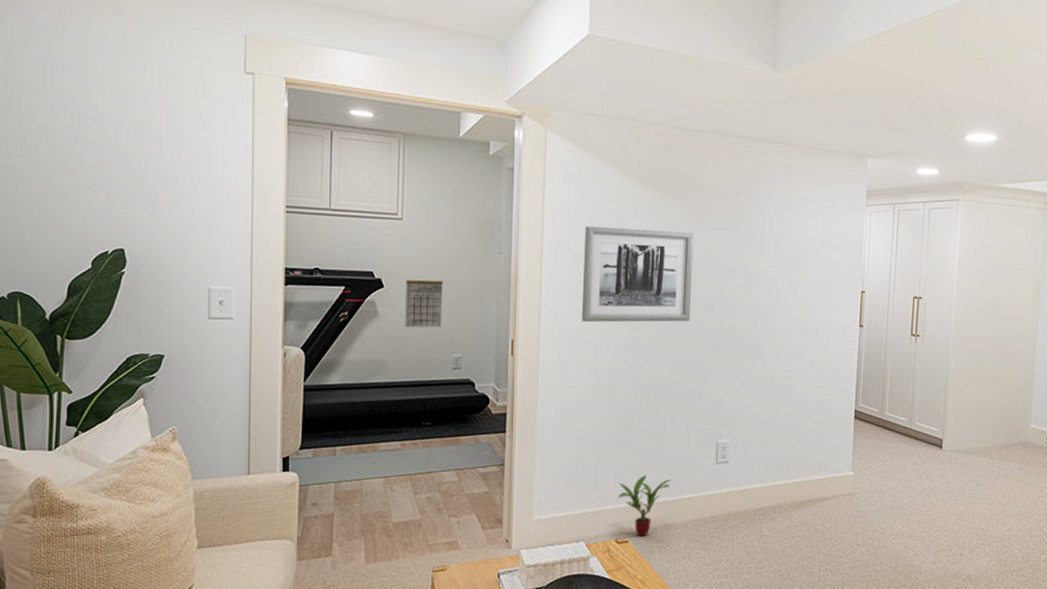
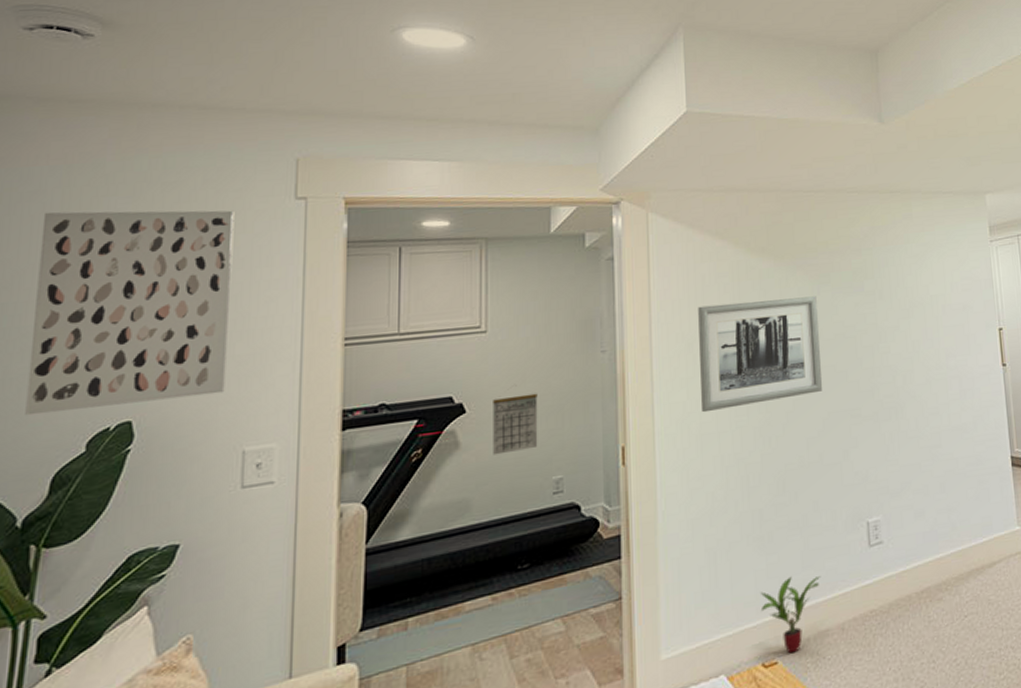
wall art: none [45,57,196,237] -> present [25,210,235,416]

